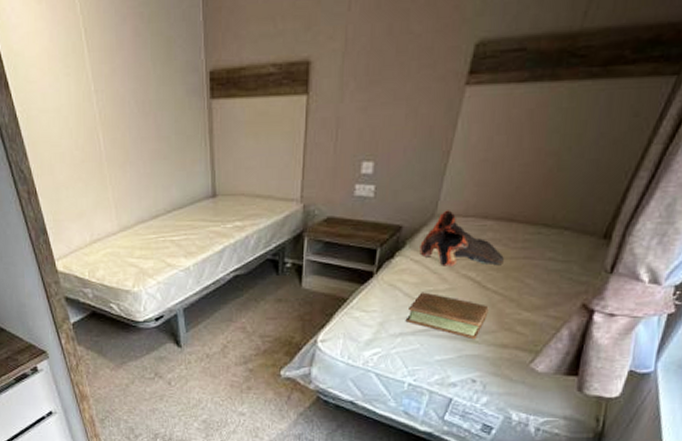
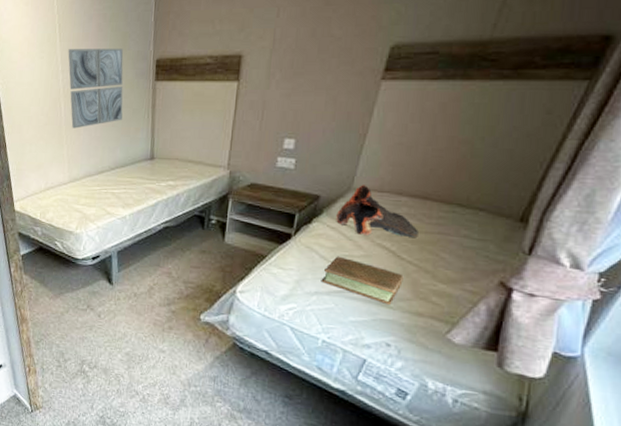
wall art: none [100,58,175,165] -> present [68,48,124,129]

